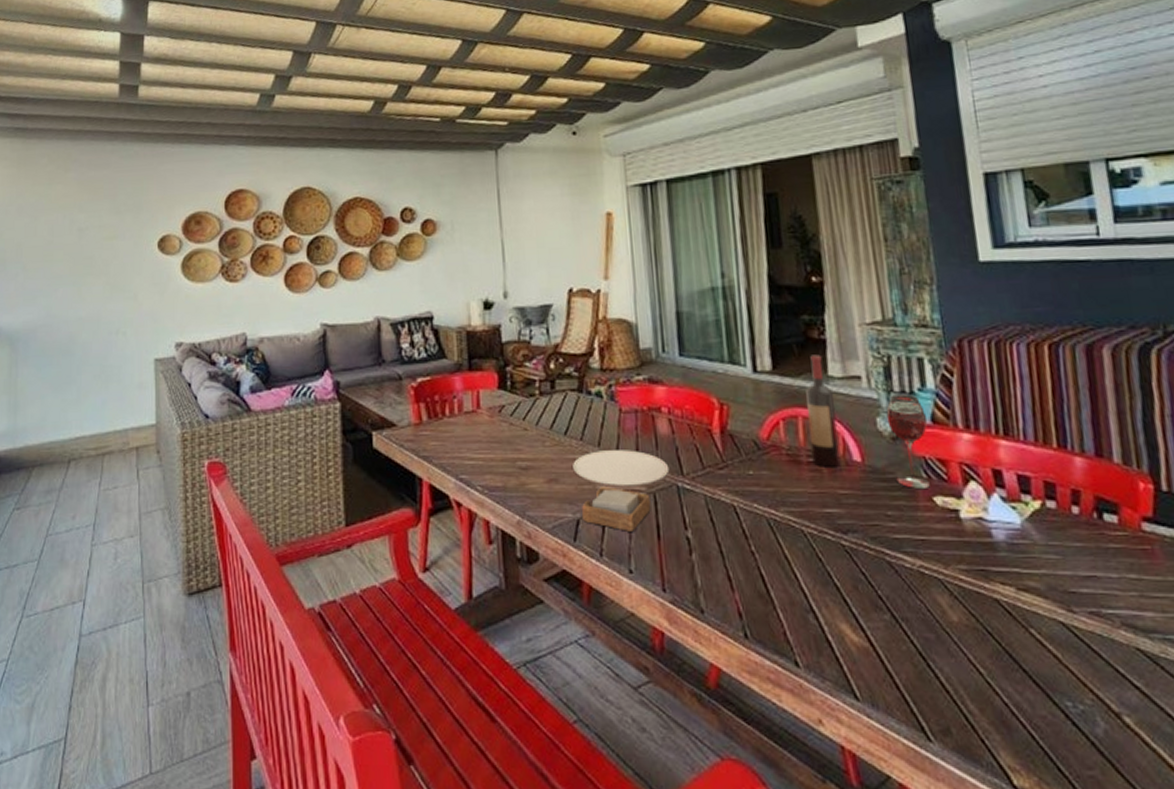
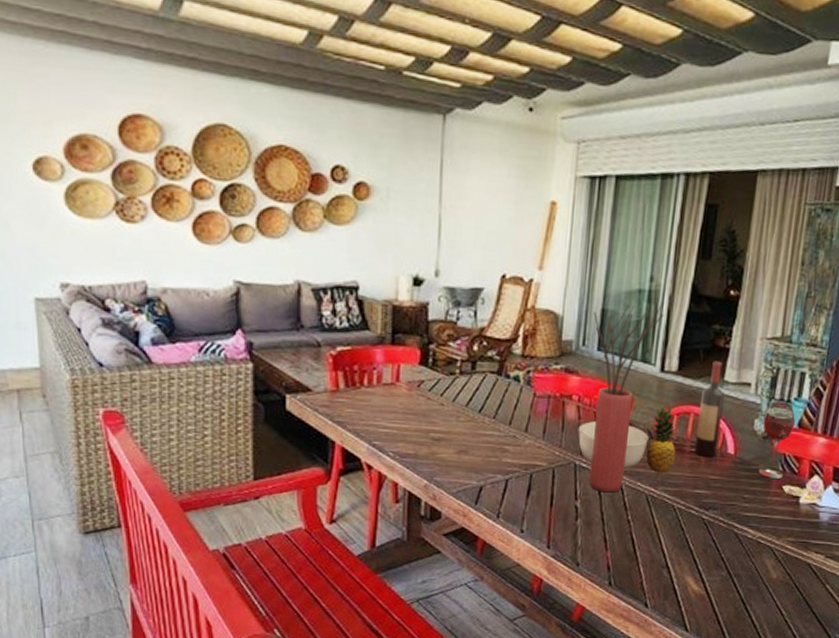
plate: present [573,450,670,487] -> none [483,429,571,462]
napkin holder: present [582,487,651,532] -> none [486,460,549,499]
vase: none [668,297,744,519] -> present [589,302,664,493]
bowl: none [673,435,756,491] -> present [578,421,649,471]
fruit: none [756,410,793,490] -> present [645,405,676,472]

